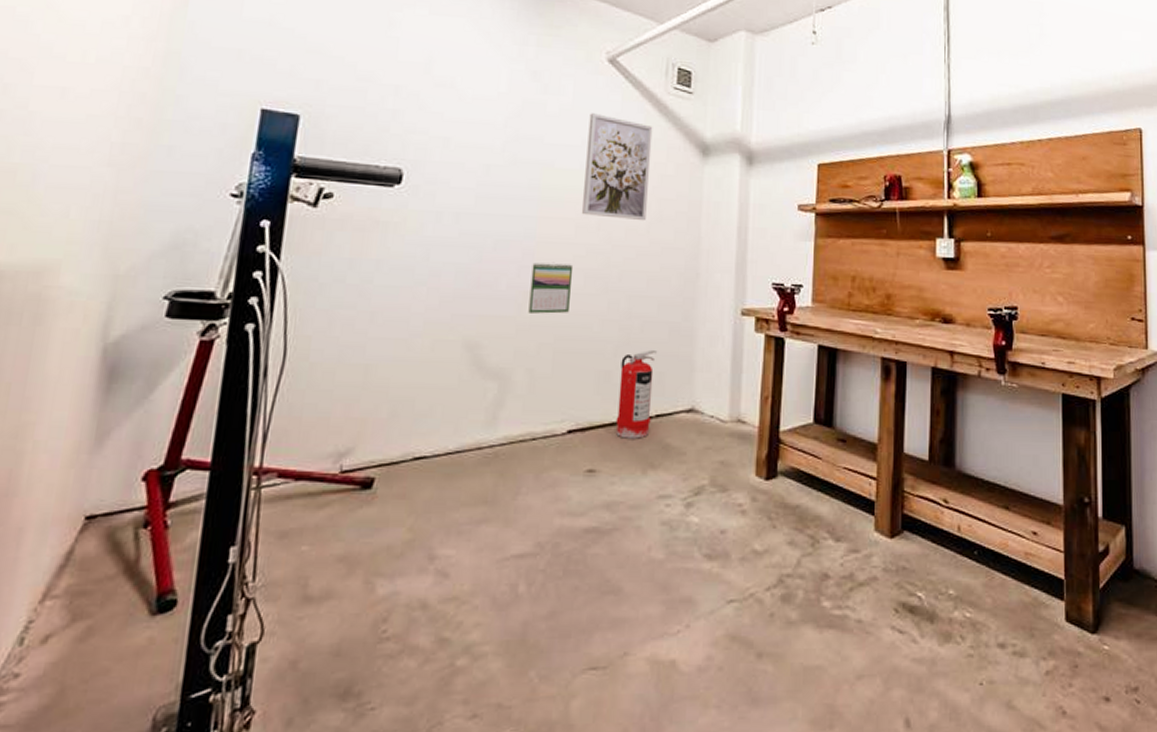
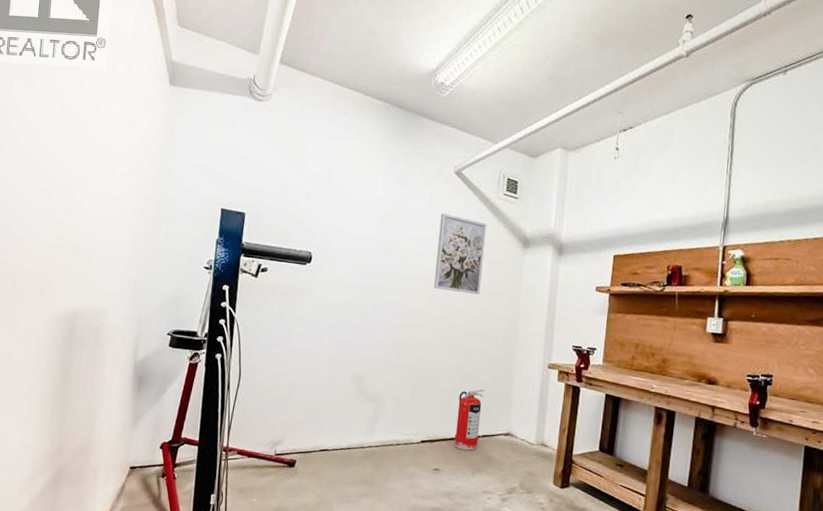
calendar: present [528,263,574,314] -> none [395,322,427,359]

